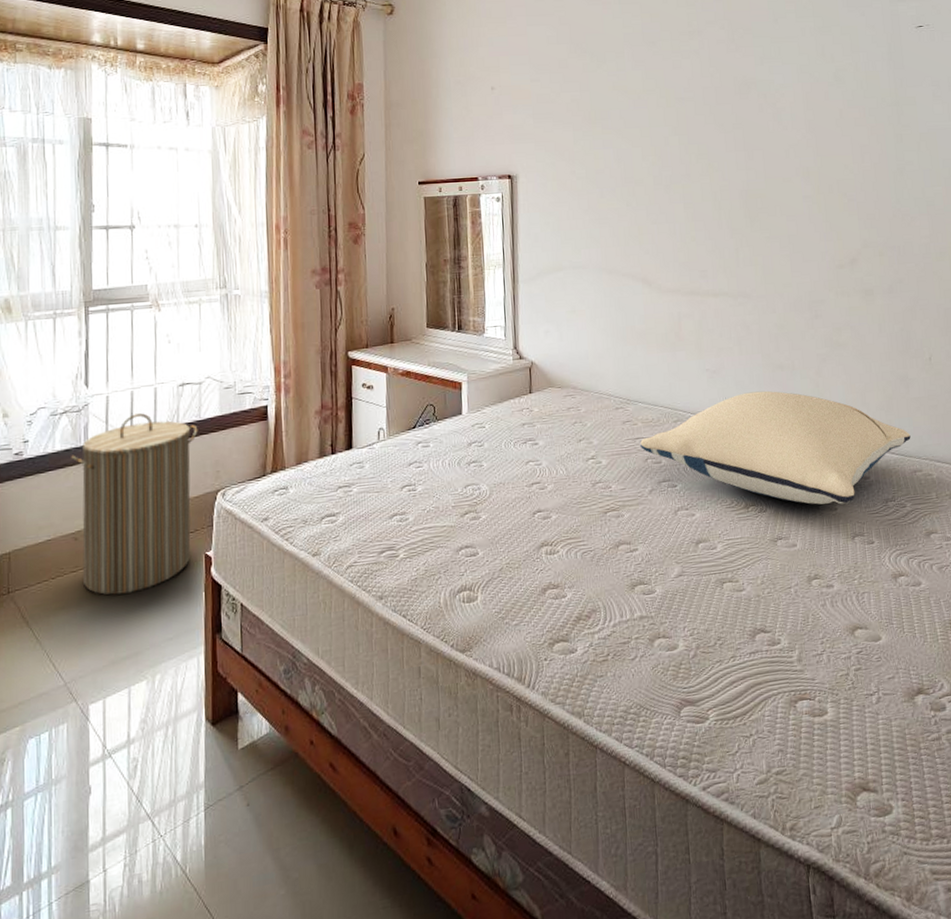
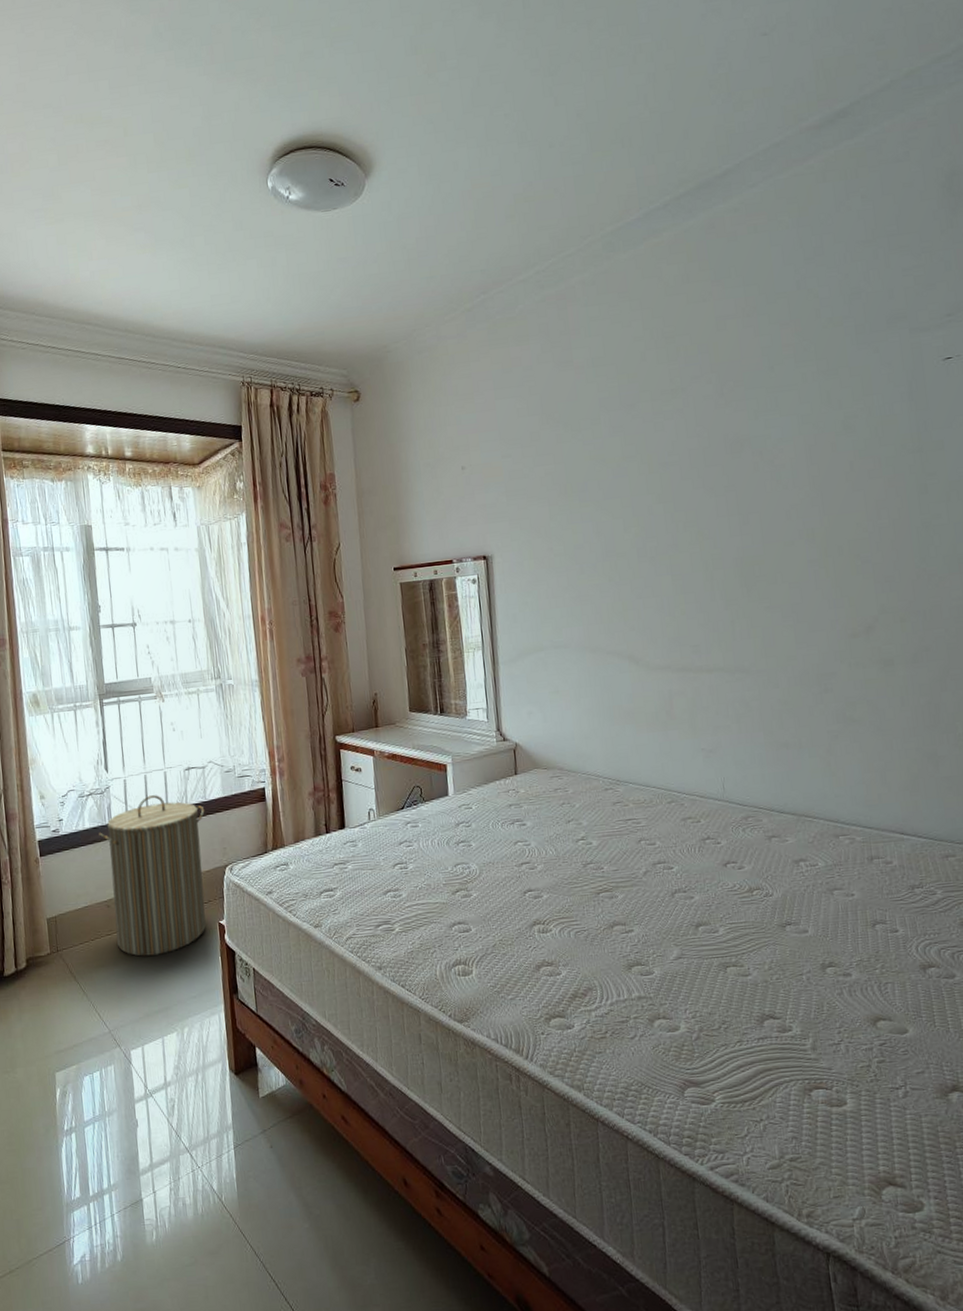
pillow: present [640,390,911,505] -> none [632,770,941,890]

